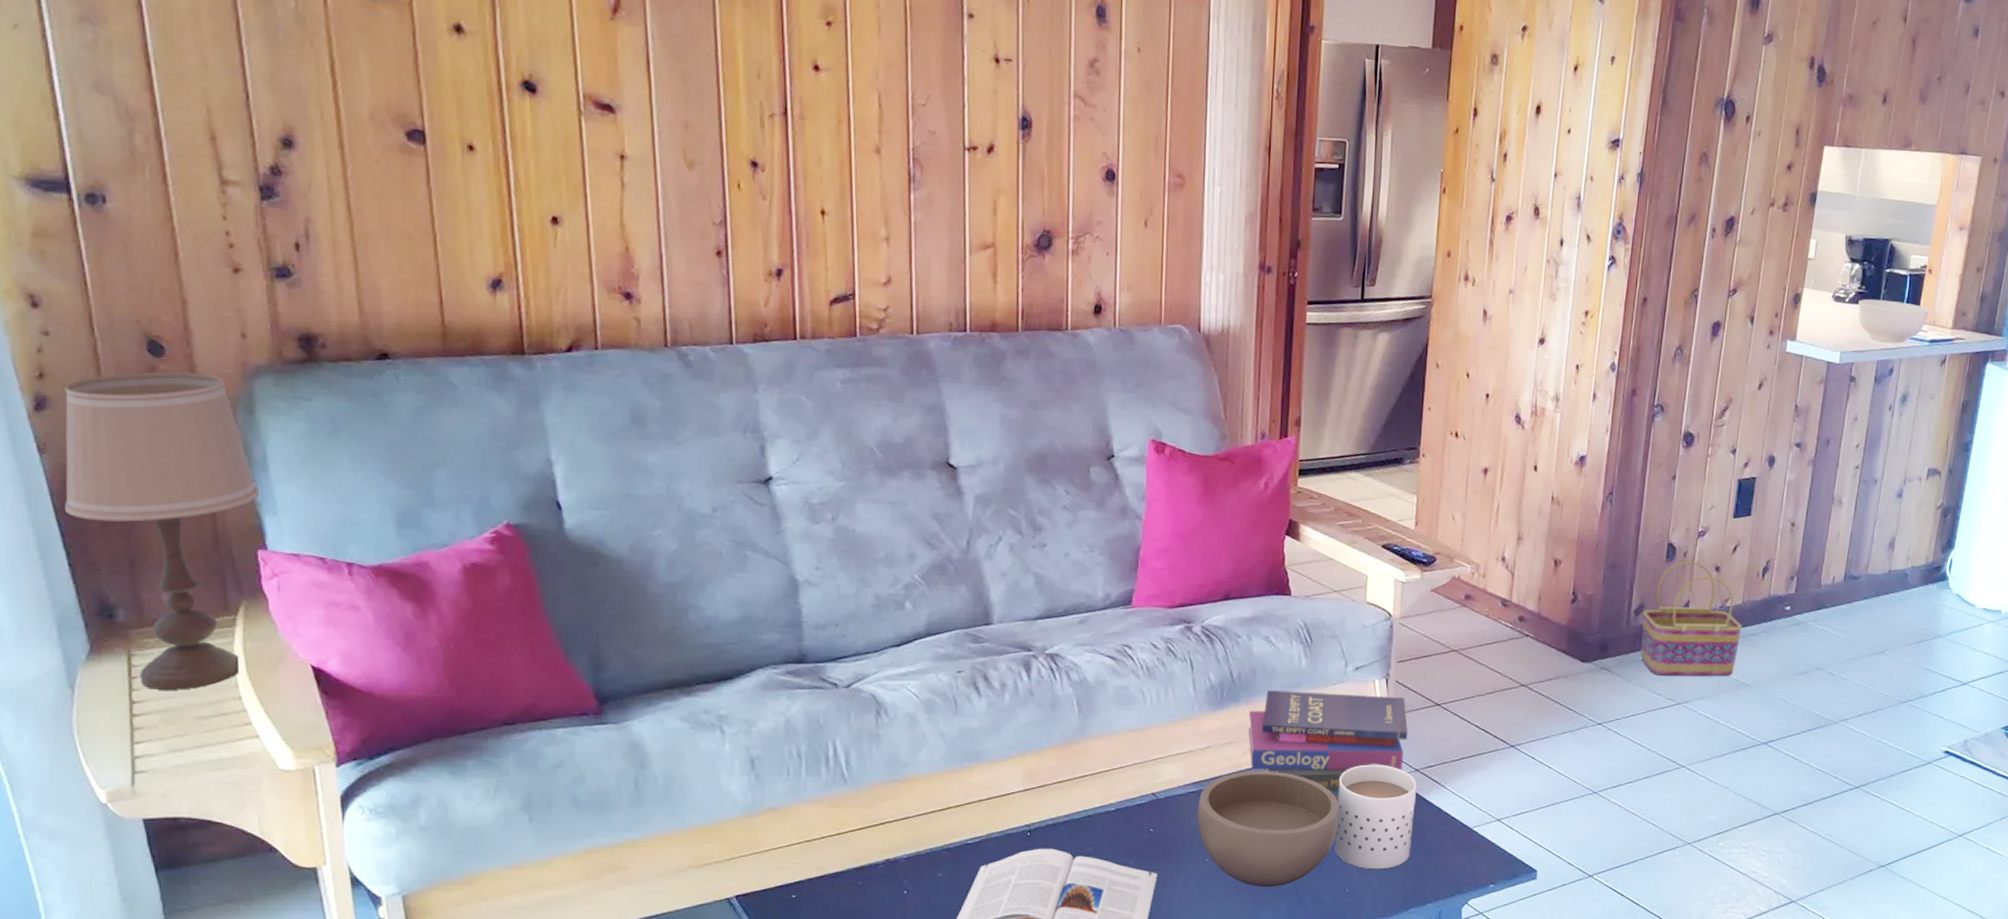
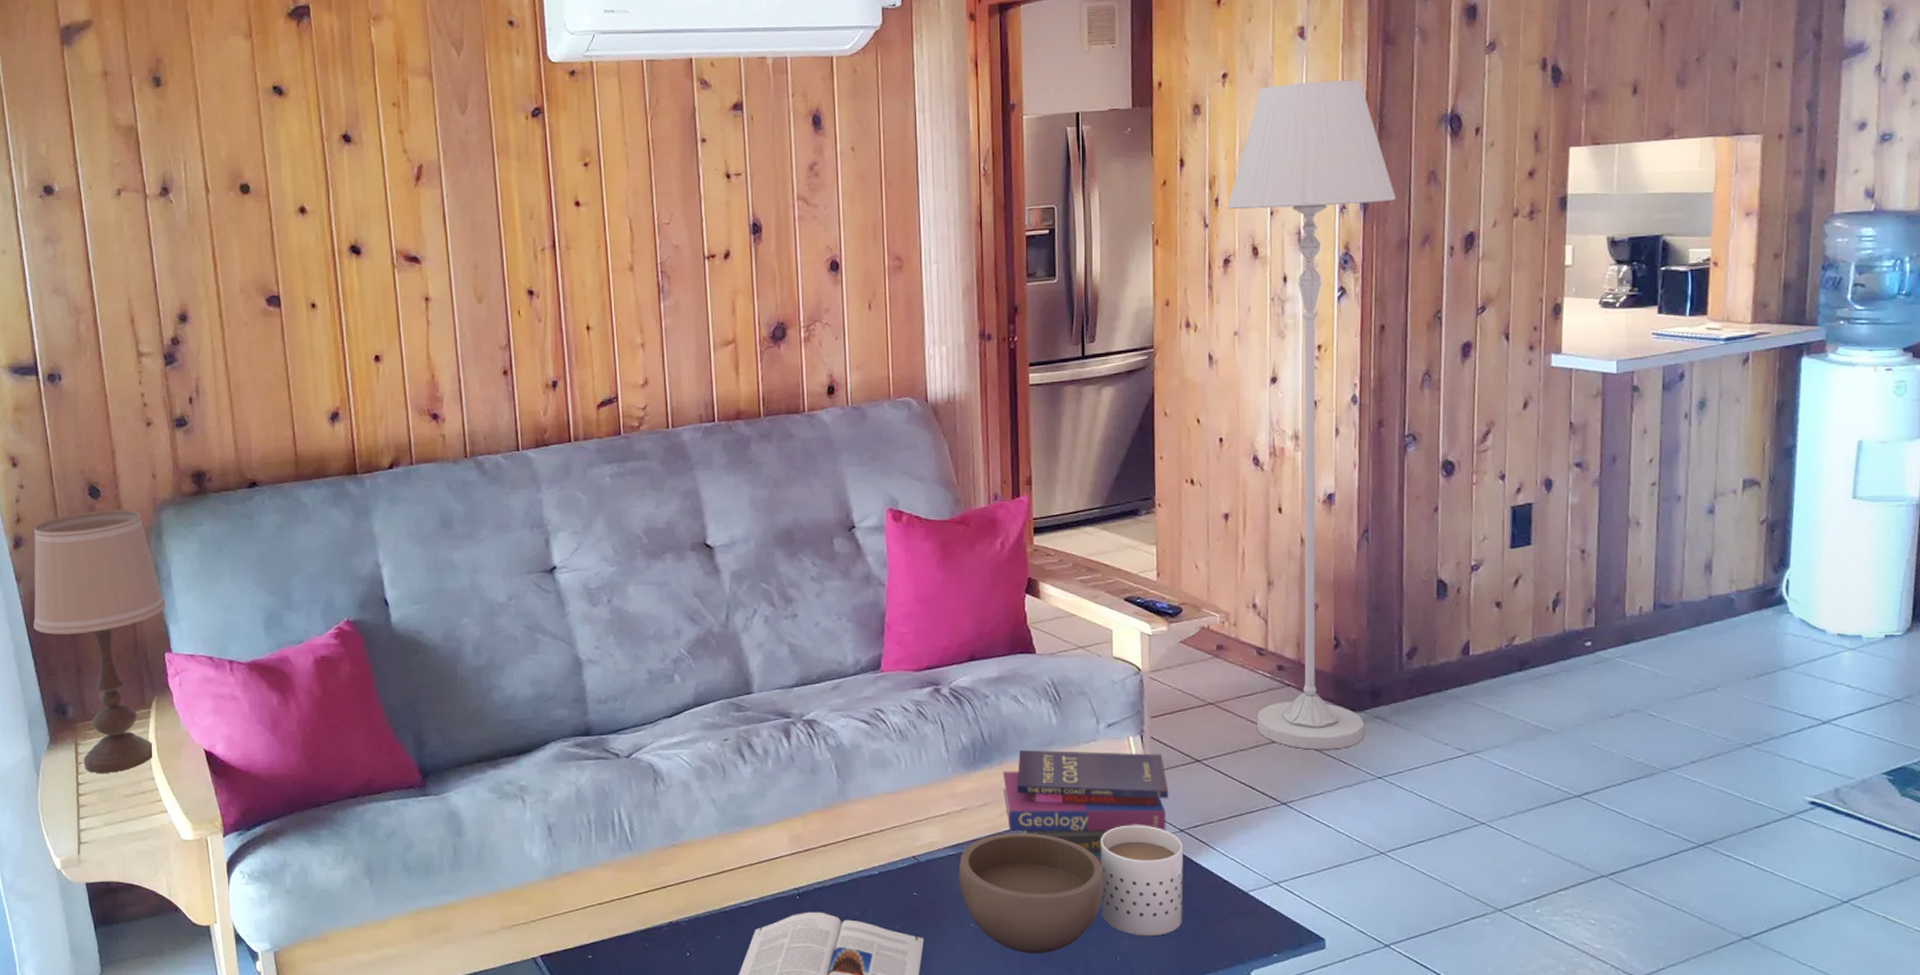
floor lamp: none [1494,46,1670,697] -> present [1227,80,1396,750]
basket: present [1640,561,1742,677] -> none [1416,598,1535,723]
bowl: present [1857,299,1930,344] -> none [1632,300,1721,346]

